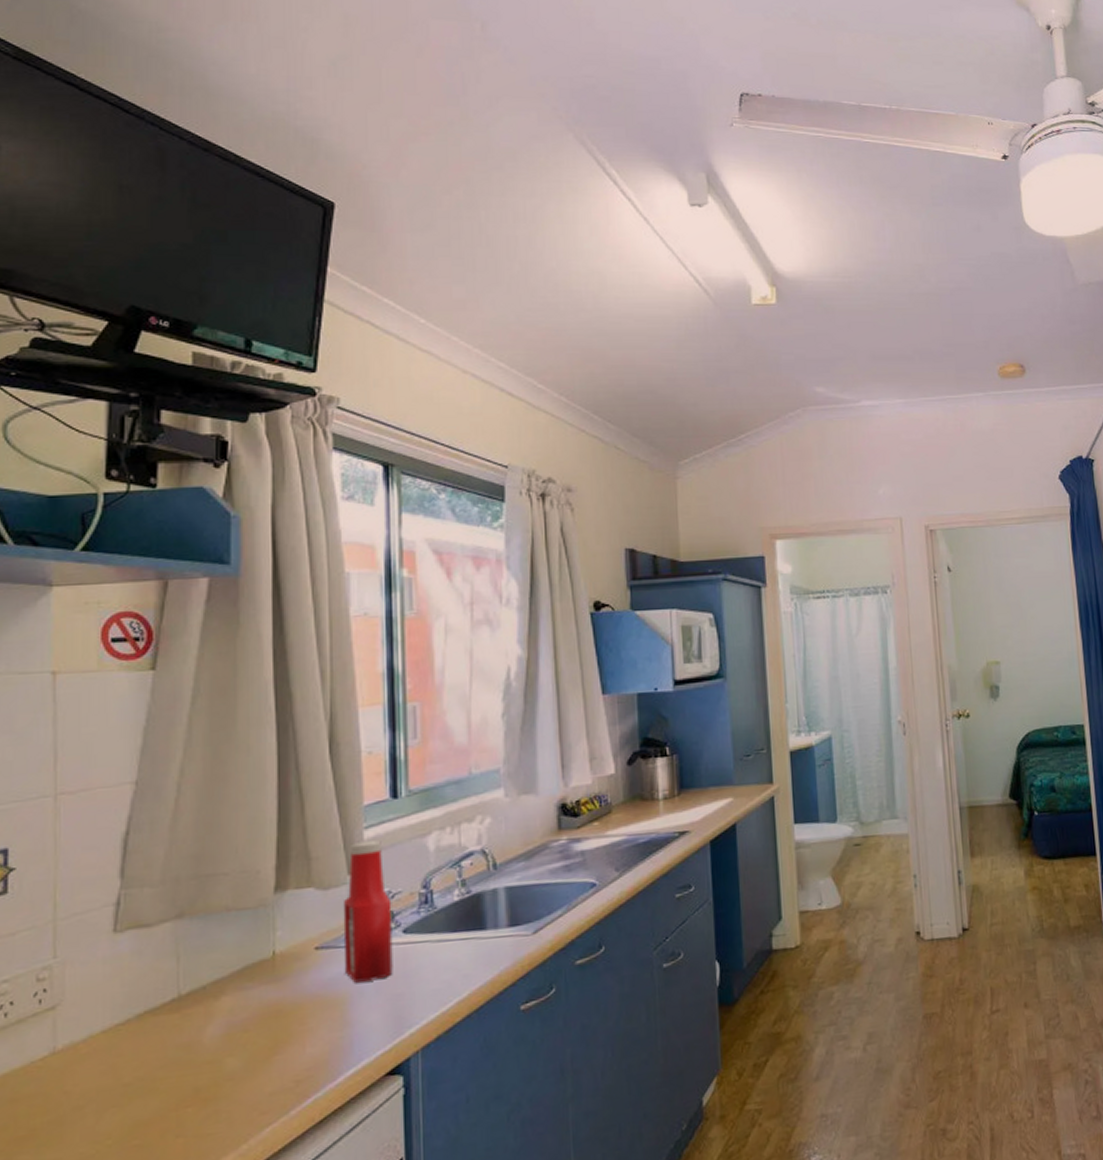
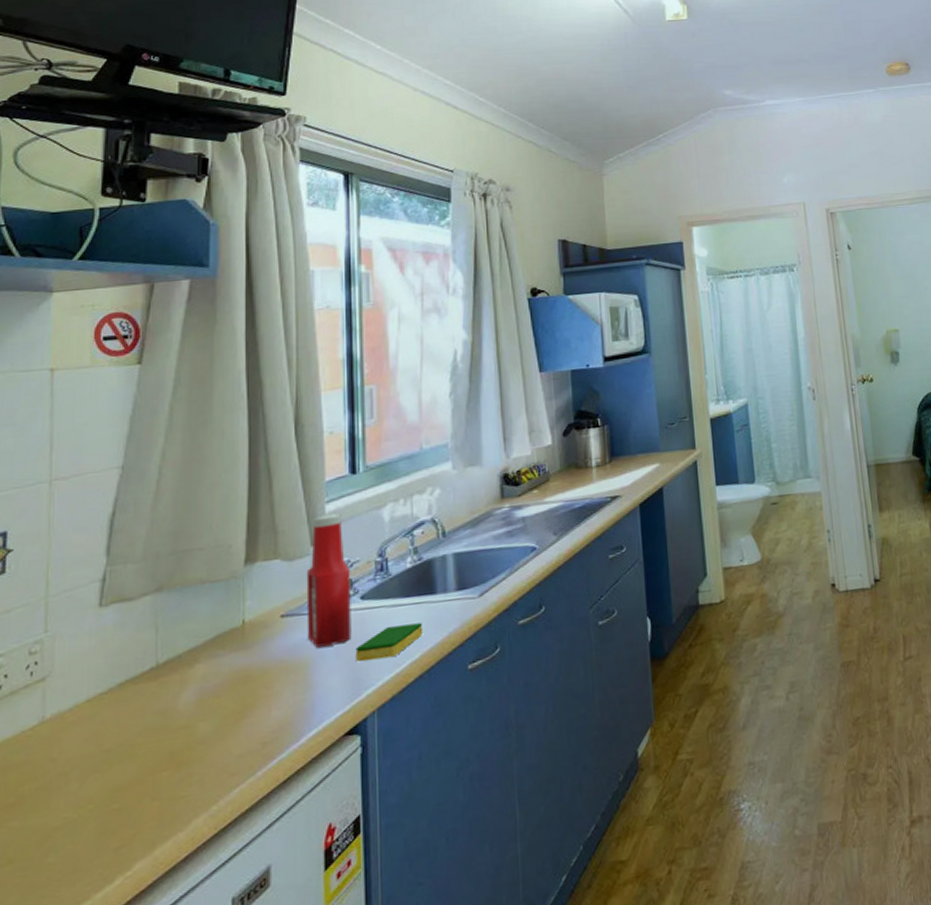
dish sponge: none [397,960,472,999] -> present [355,623,424,662]

